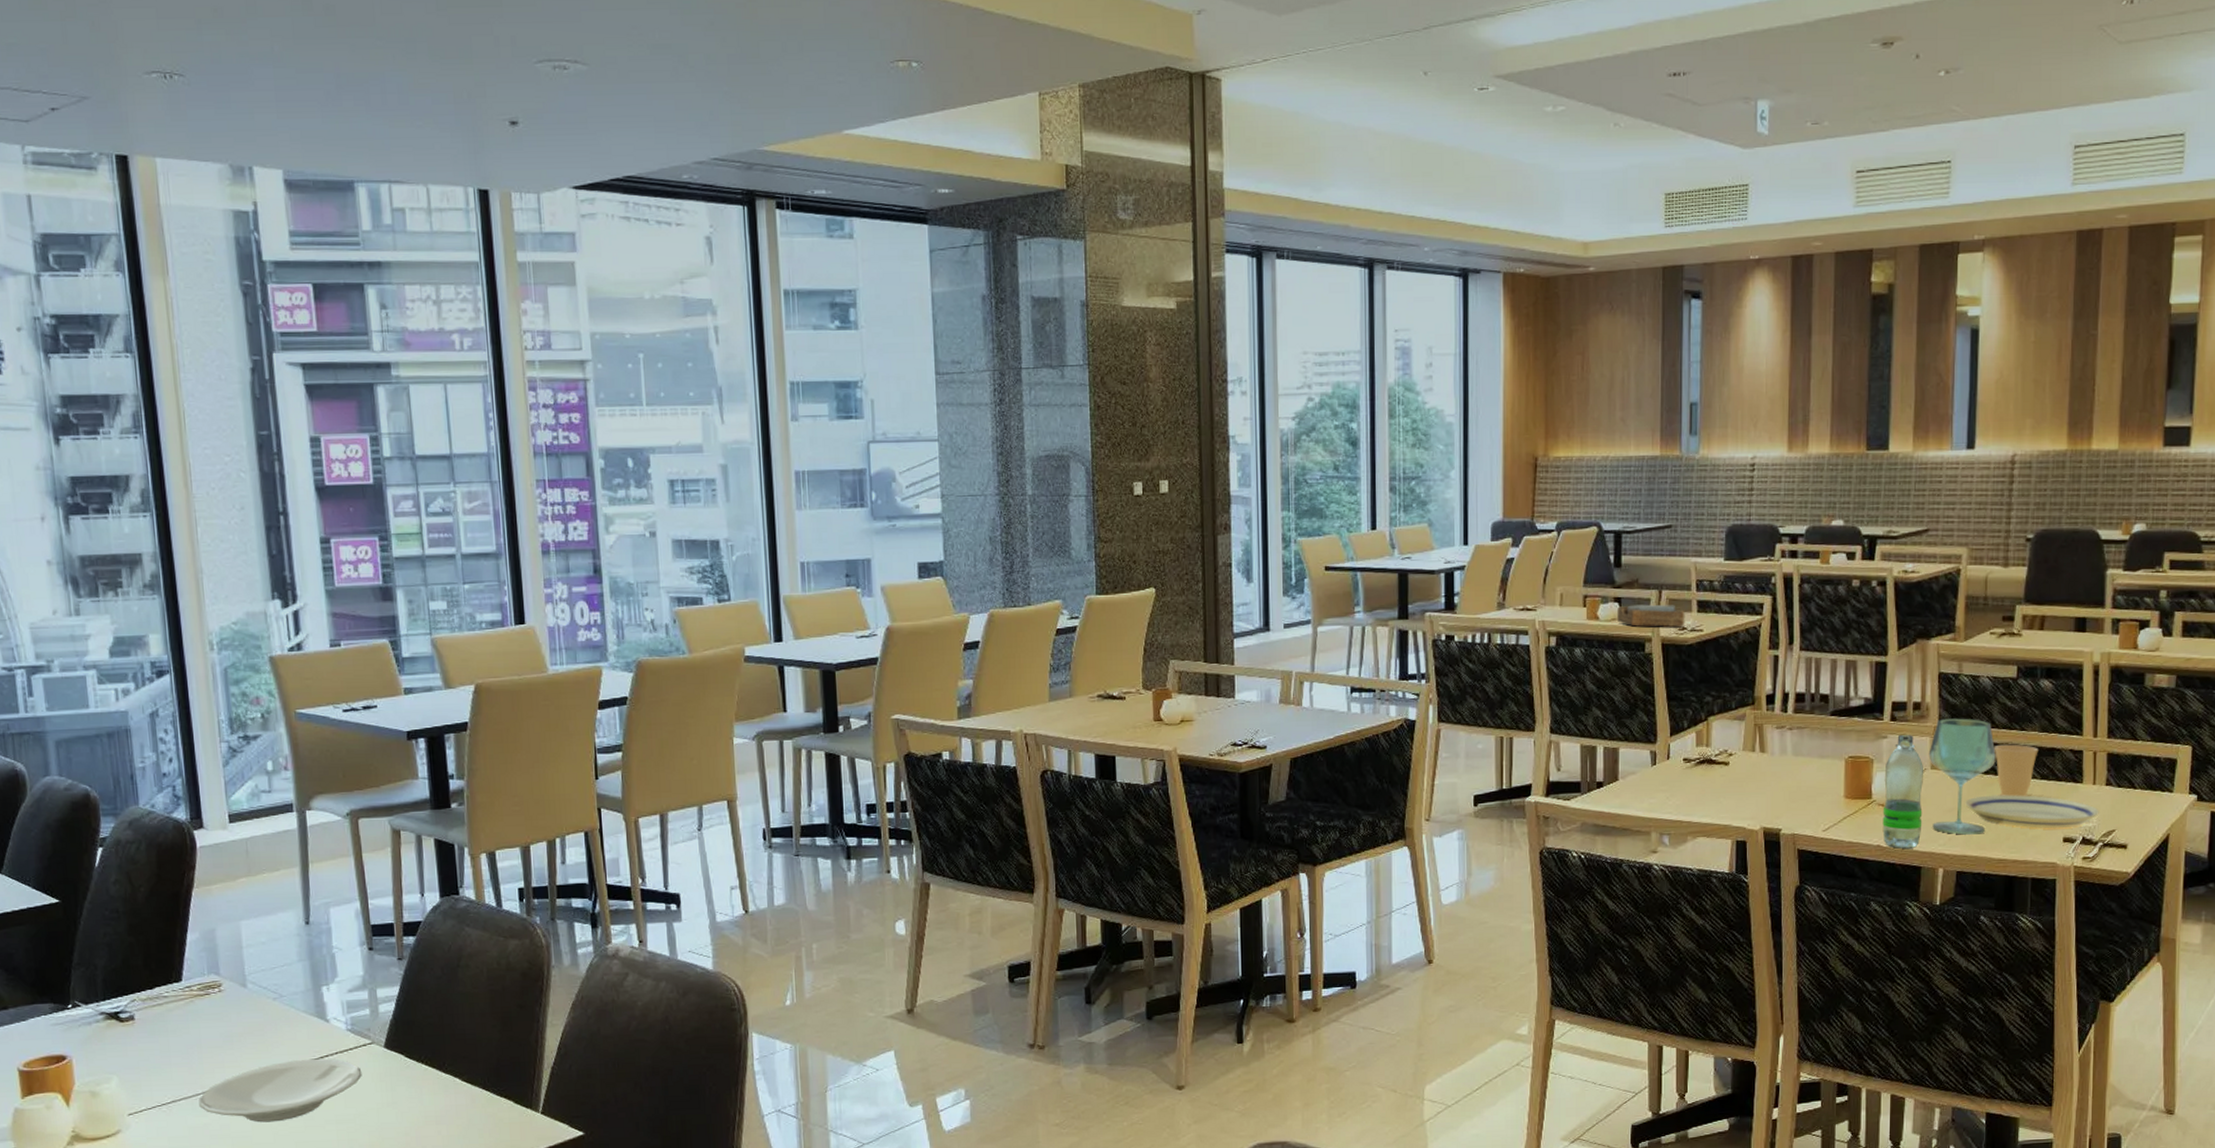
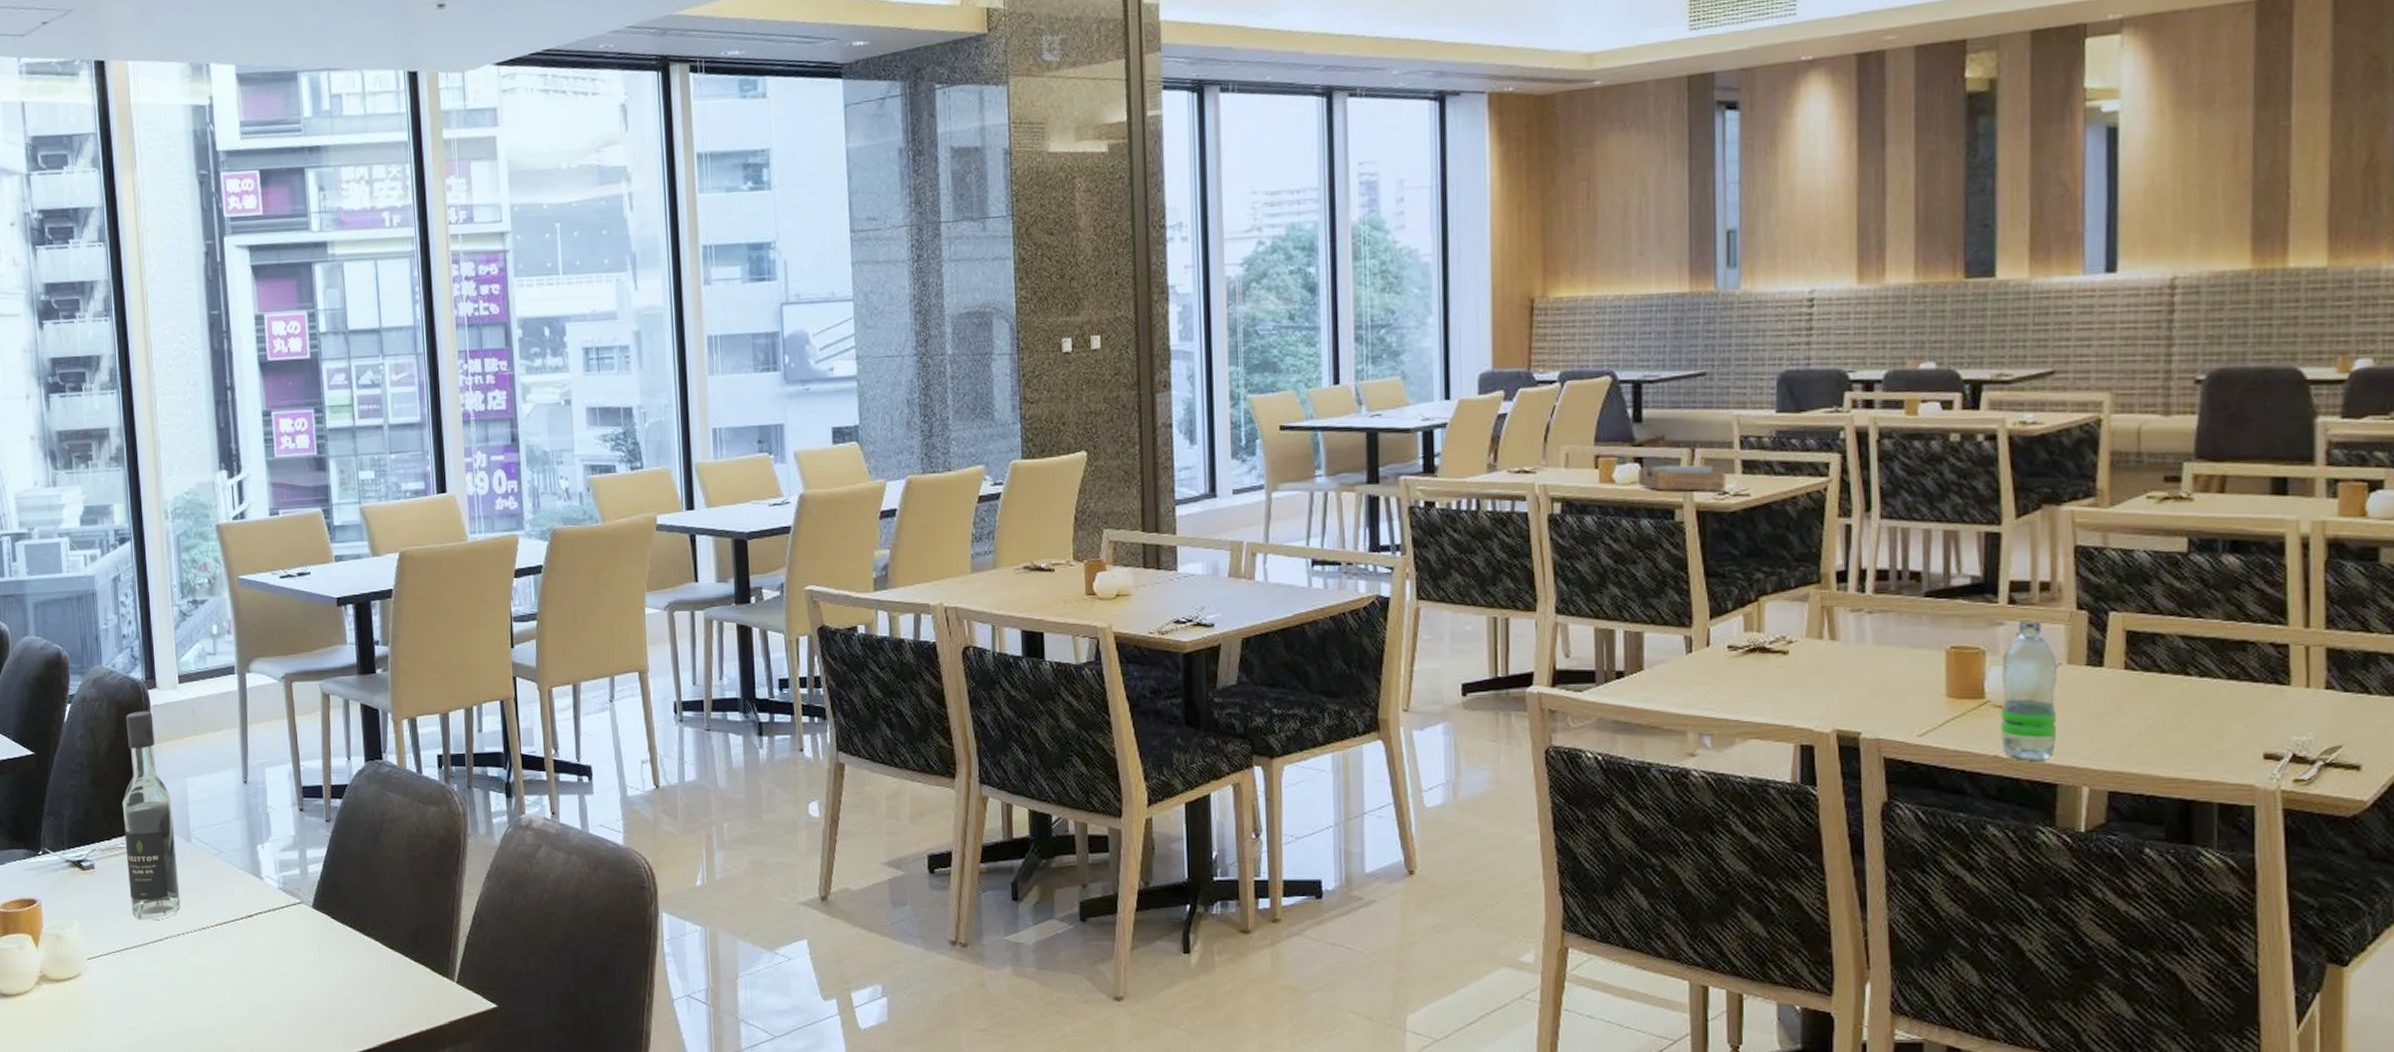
bottle: none [165,852,236,1071] -> present [122,711,181,921]
saucer: present [199,1058,362,1123] -> none [148,915,292,975]
wine glass: present [1928,718,1996,835] -> none [2063,601,2161,746]
plate: present [1965,794,2099,829] -> none [2118,697,2317,742]
cup: present [1994,744,2039,797] -> none [2157,635,2223,701]

